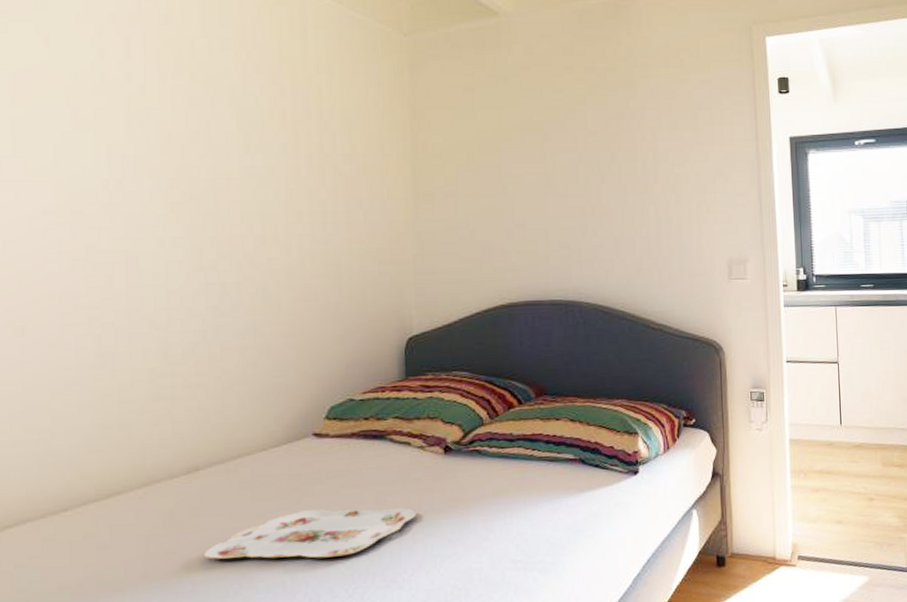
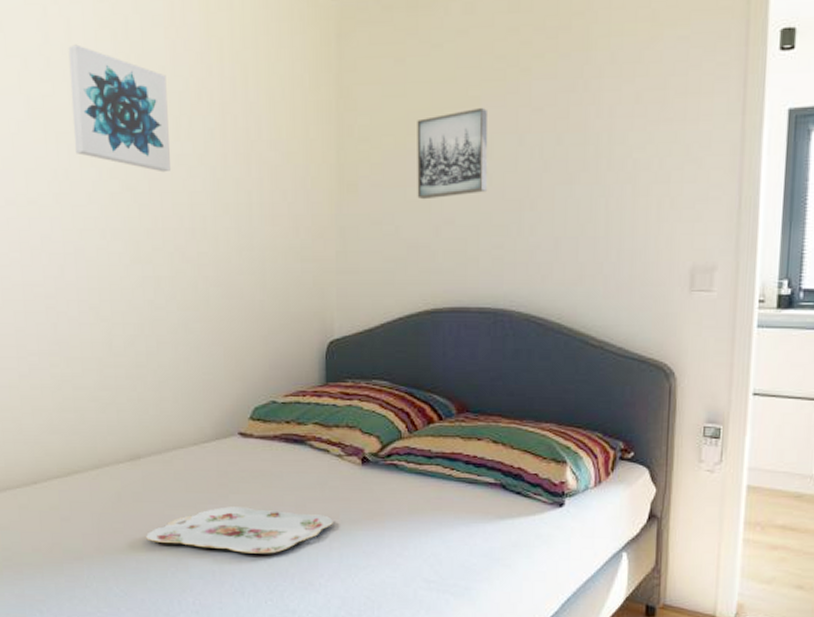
wall art: none [126,62,239,183] -> present [68,44,170,173]
wall art: none [487,130,554,208] -> present [417,107,488,200]

